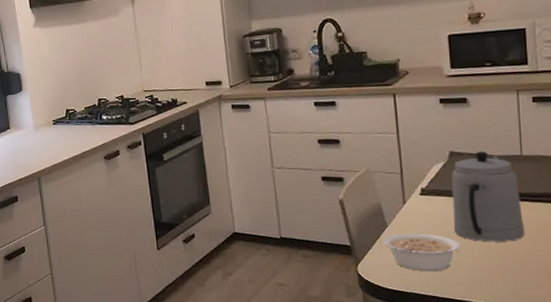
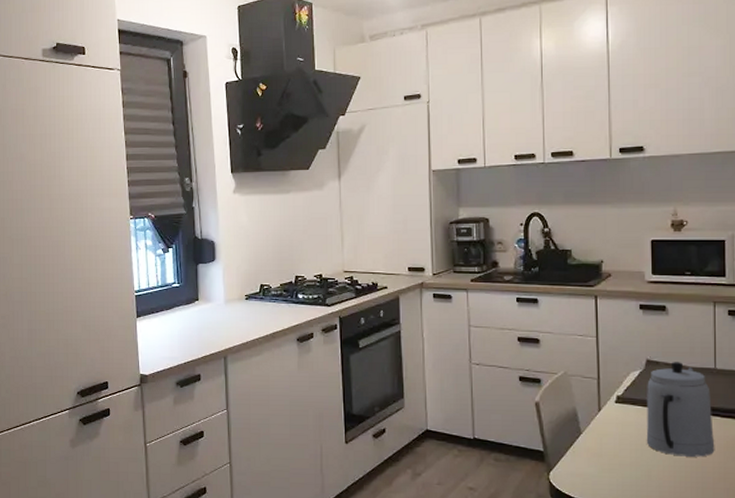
legume: present [382,232,460,272] -> none [576,441,652,484]

